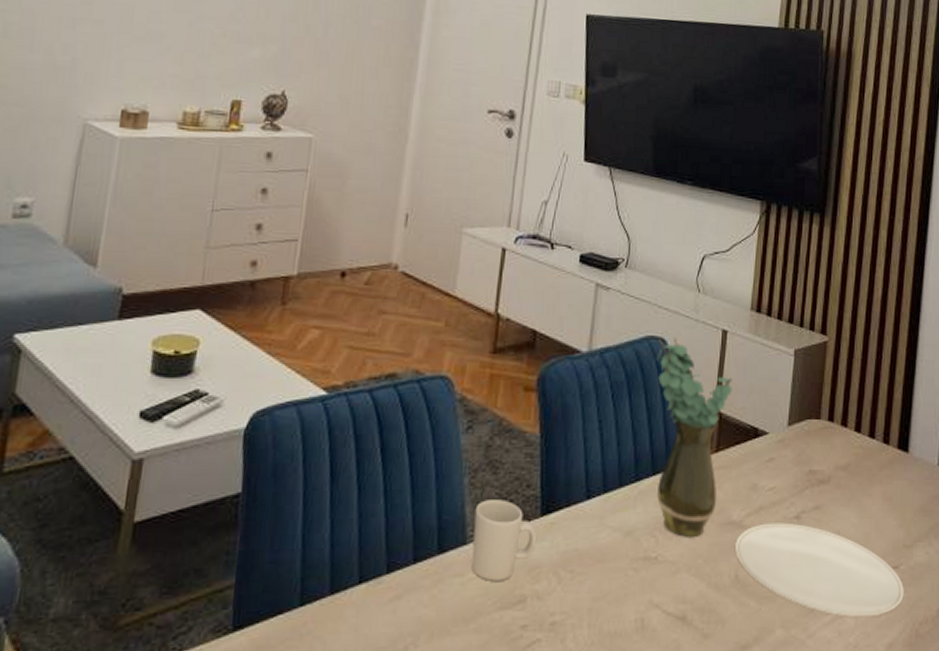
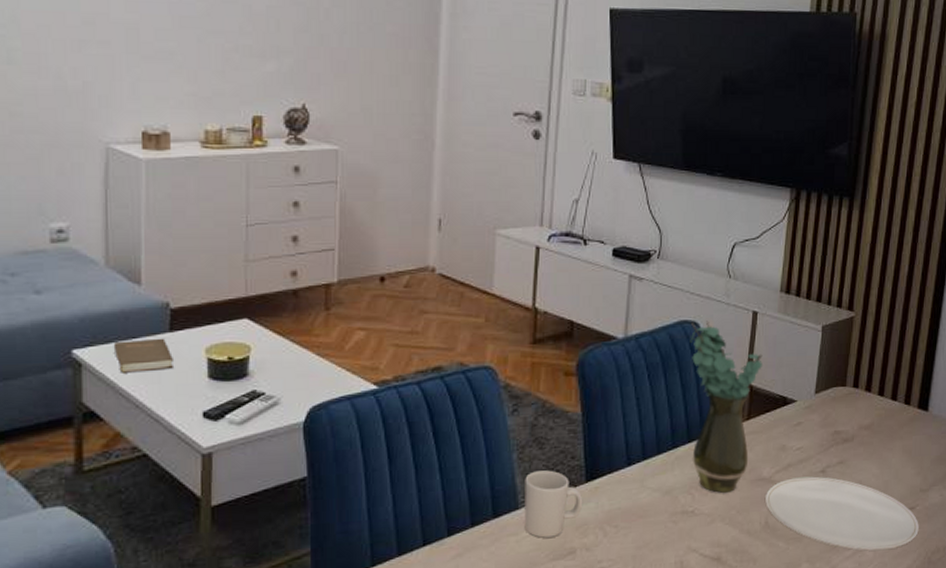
book: none [57,326,119,363] -> present [113,338,175,373]

